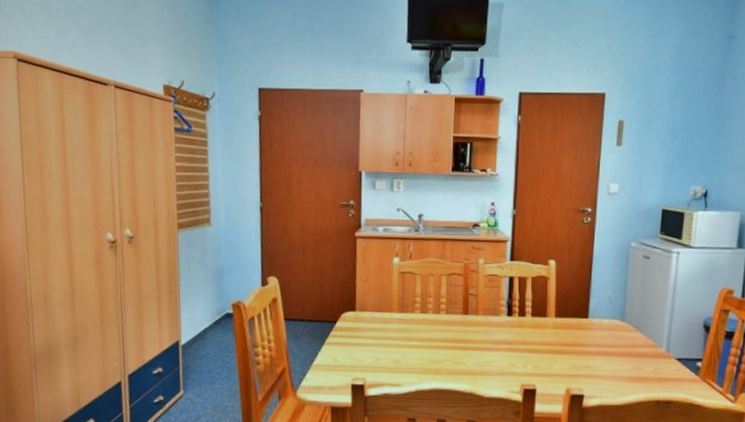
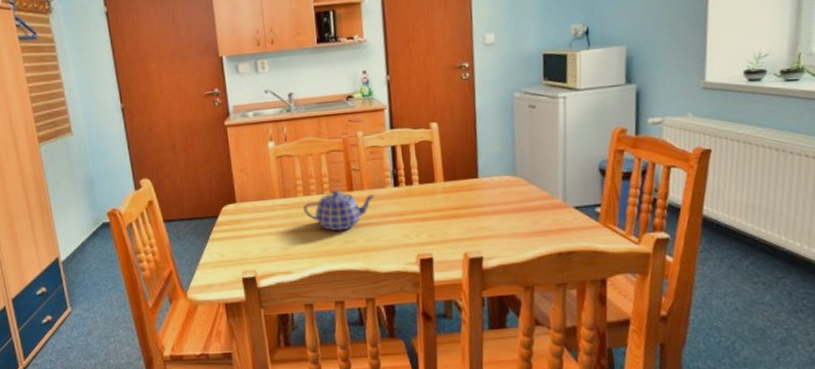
teapot: none [418,311,489,352] -> present [302,189,376,231]

